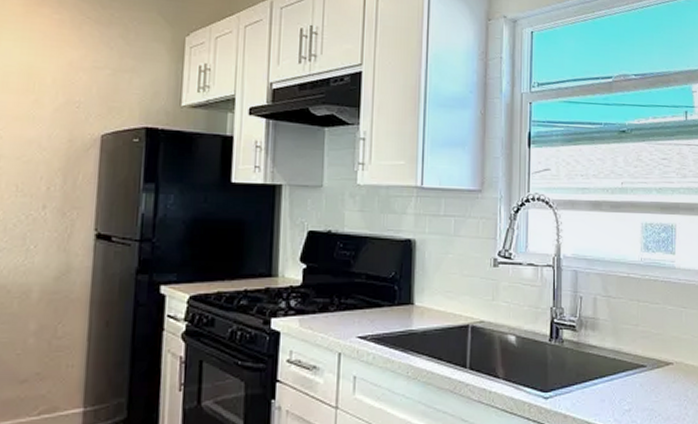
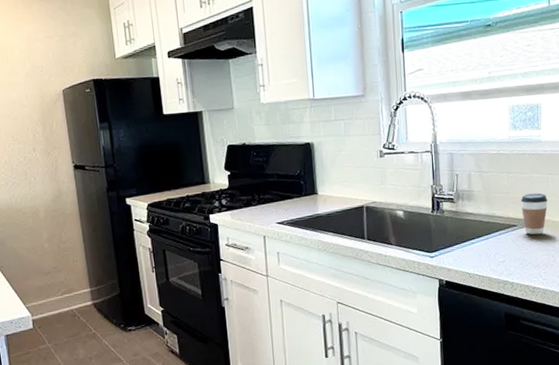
coffee cup: none [652,328,680,380] -> present [521,193,548,235]

